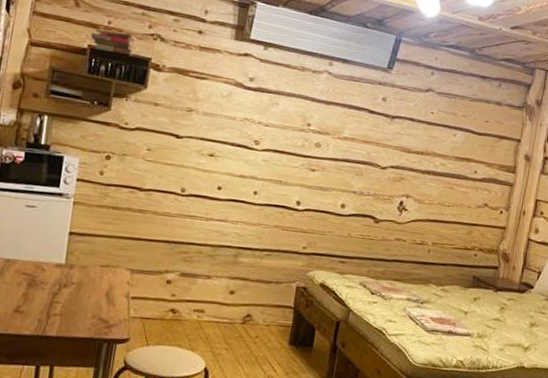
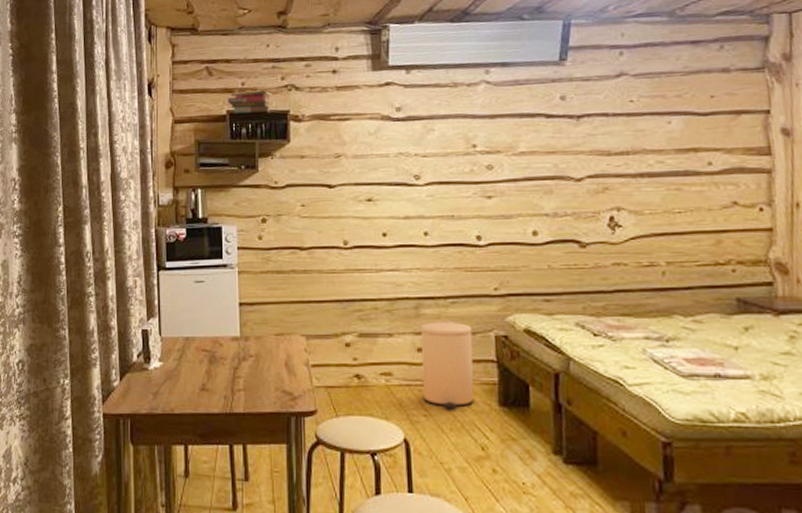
pedal bin: none [227,268,279,344] -> present [421,320,474,408]

